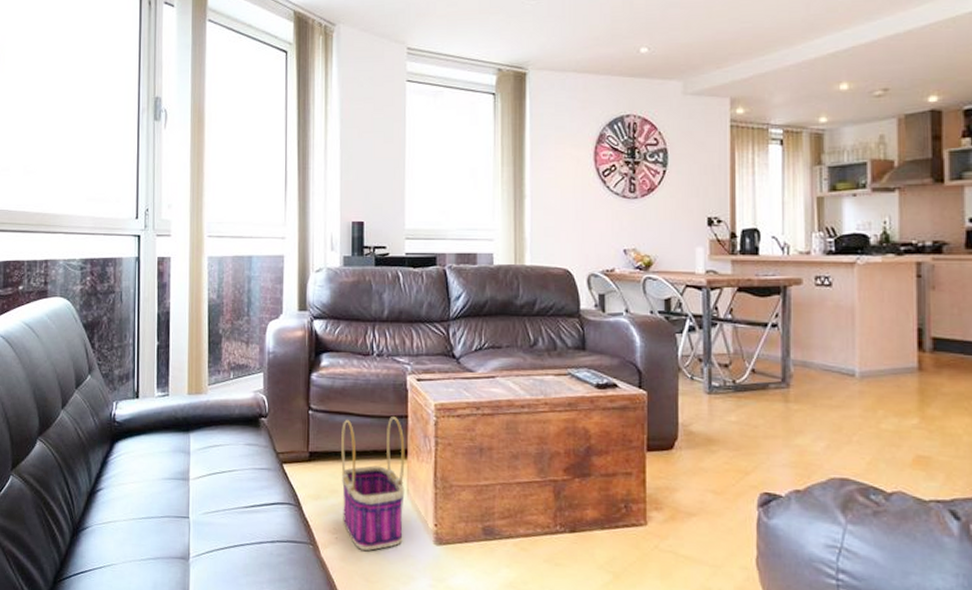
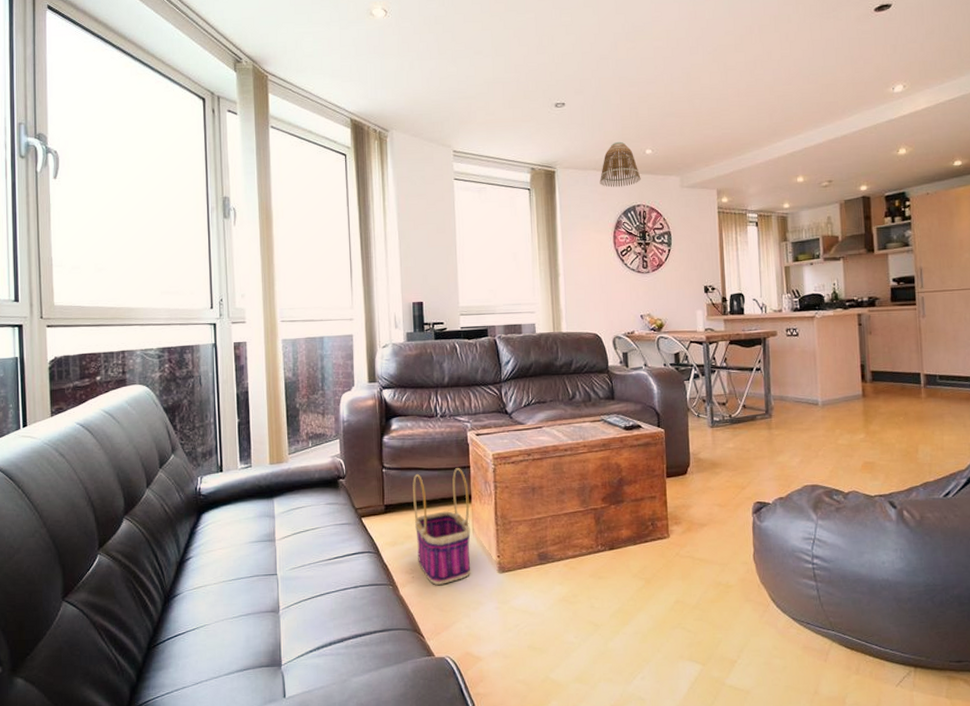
lamp shade: none [580,37,633,94] -> present [599,141,641,188]

